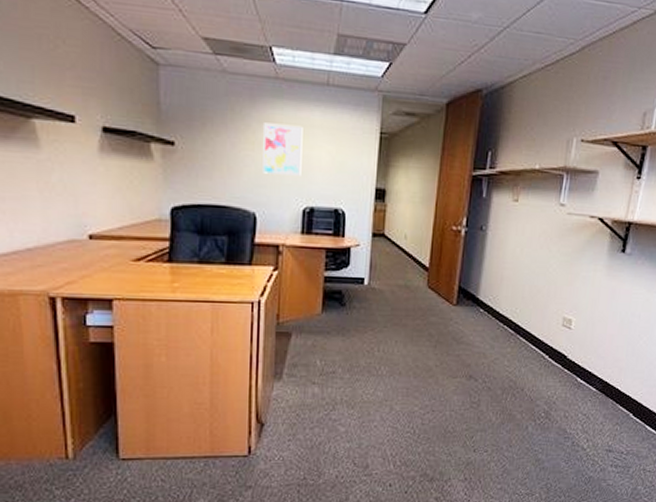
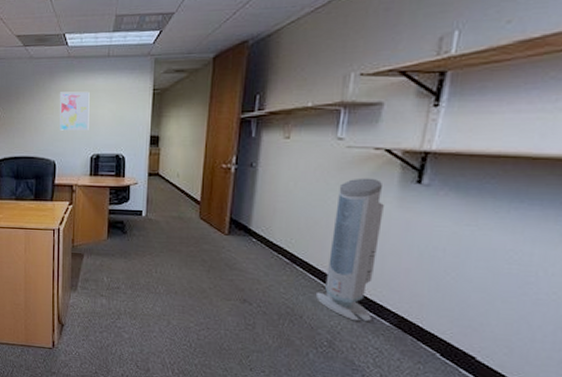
air purifier: none [535,245,596,390] -> present [315,178,384,323]

